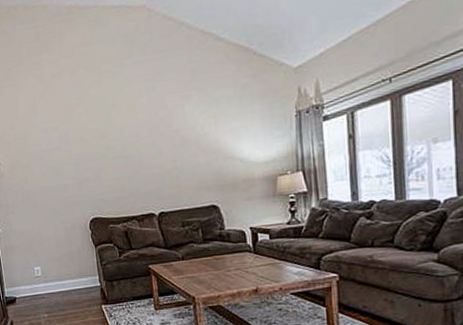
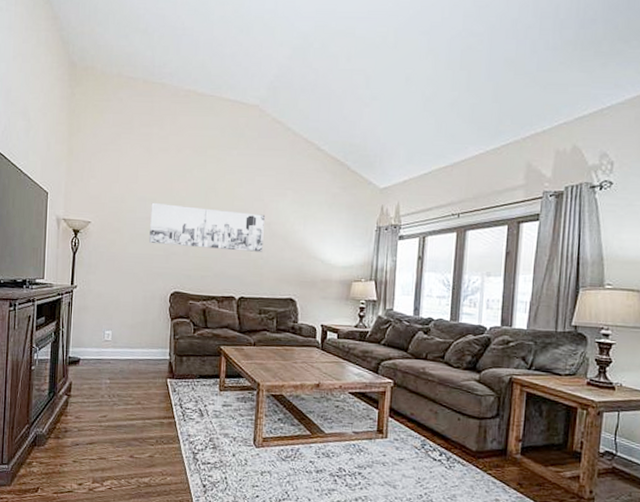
wall art: none [54,122,176,174] -> present [149,202,266,252]

